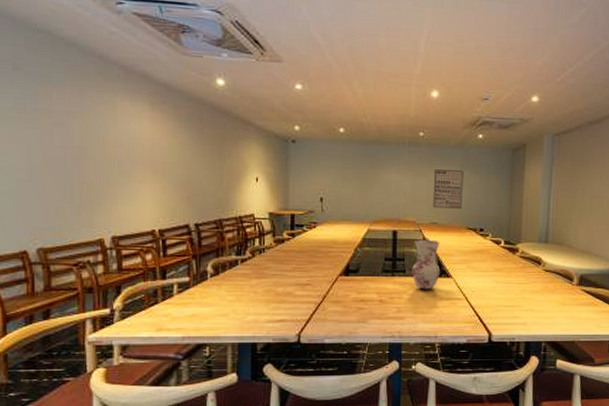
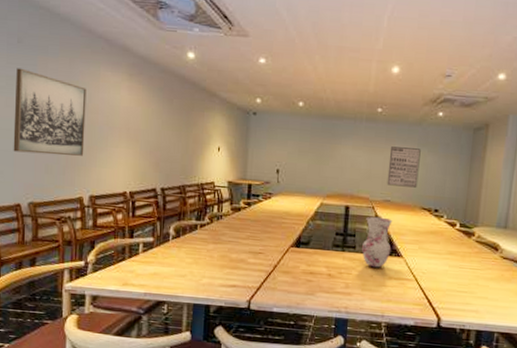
wall art: none [13,98,102,194] -> present [13,68,87,156]

